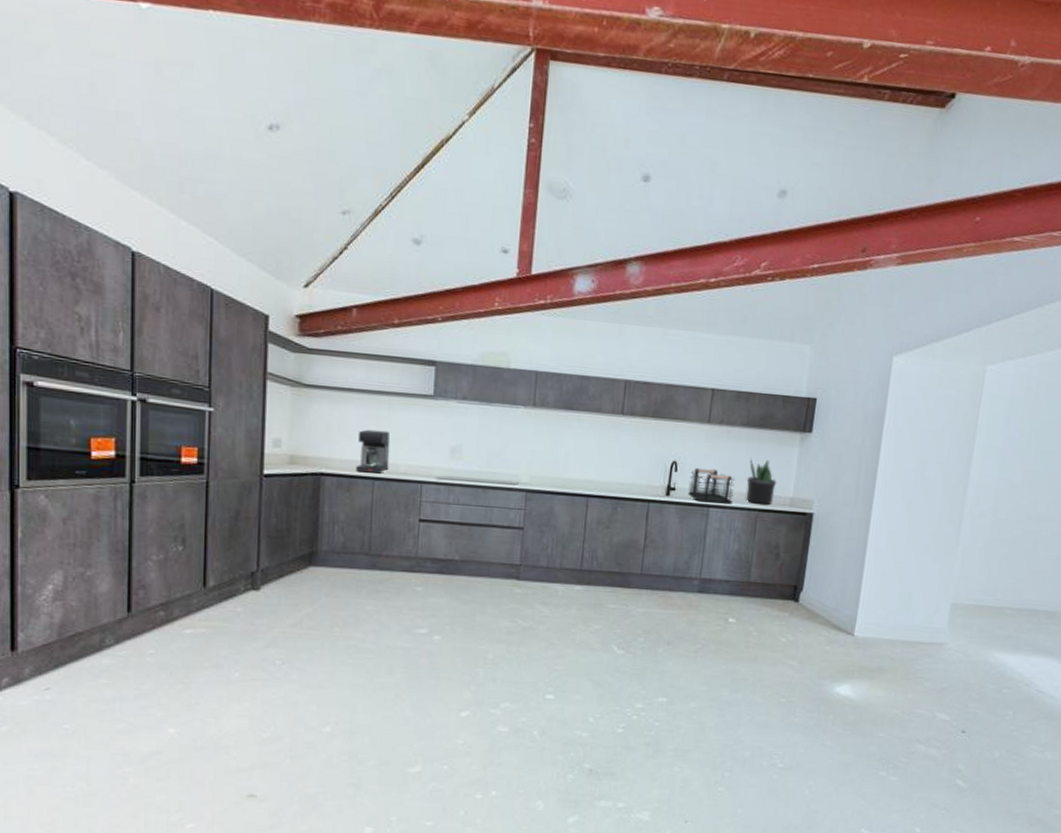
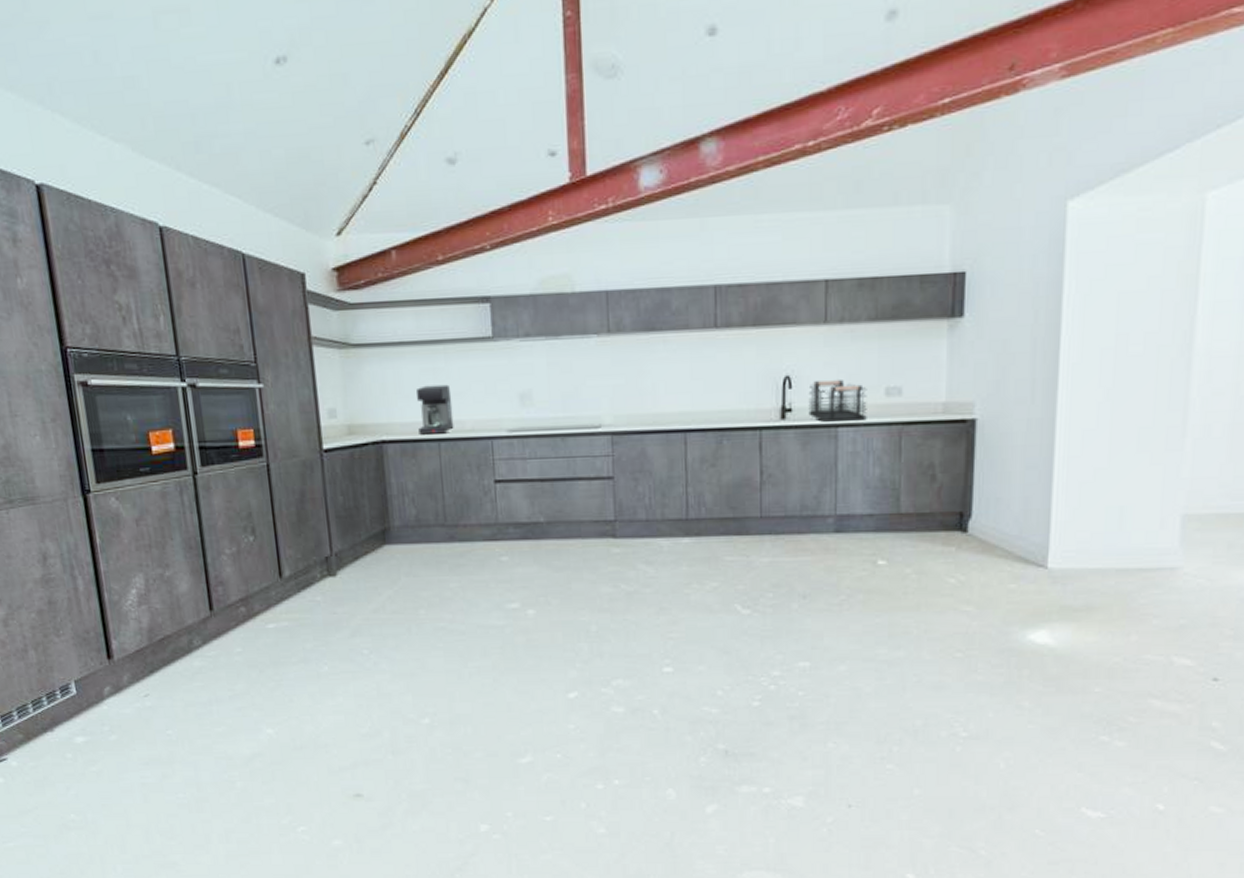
planter: present [746,458,776,505] -> none [882,359,922,417]

